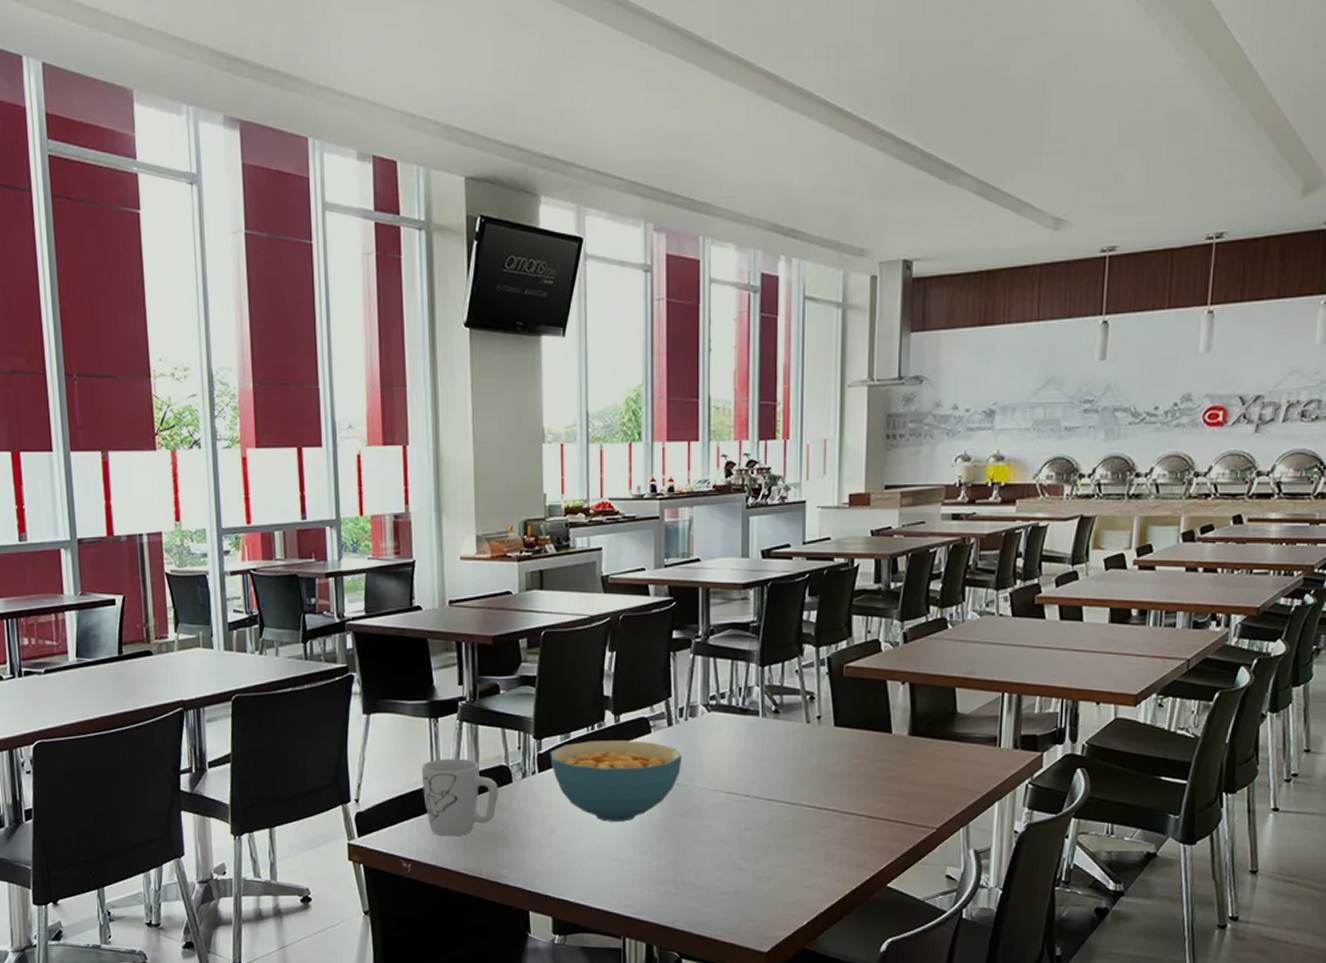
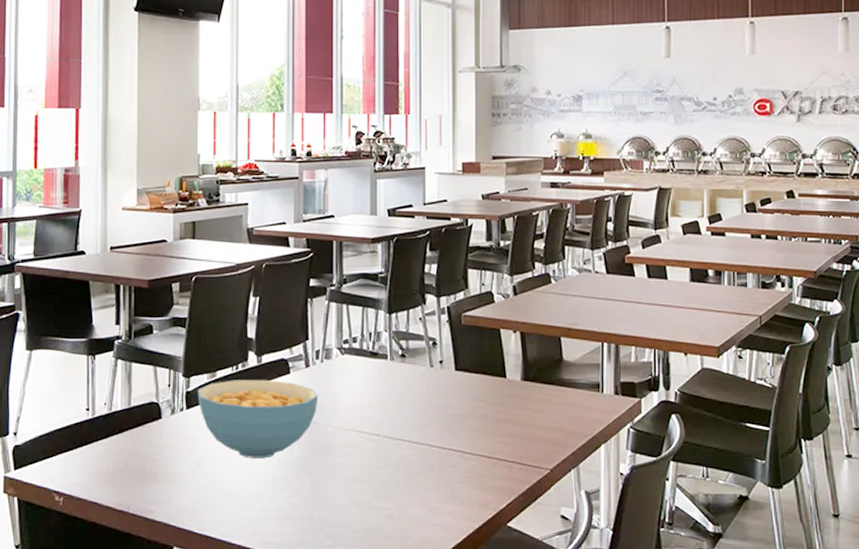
mug: present [421,758,498,837] -> none [77,394,148,471]

